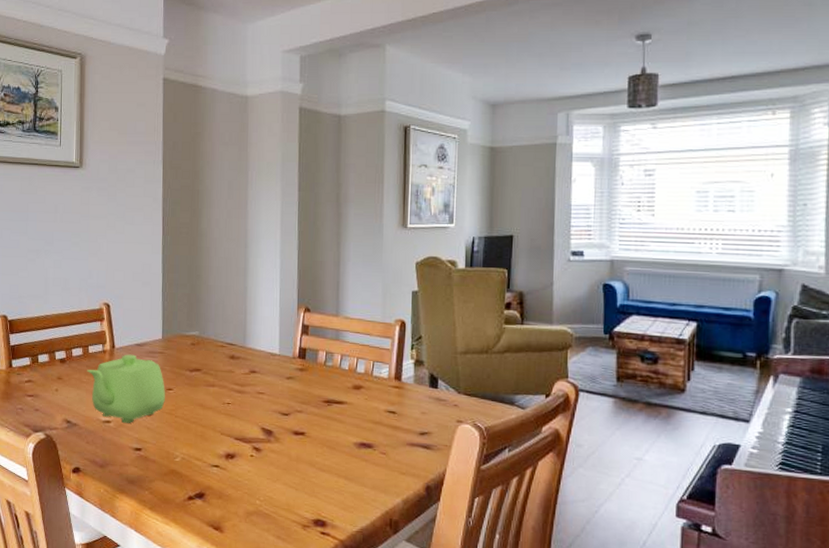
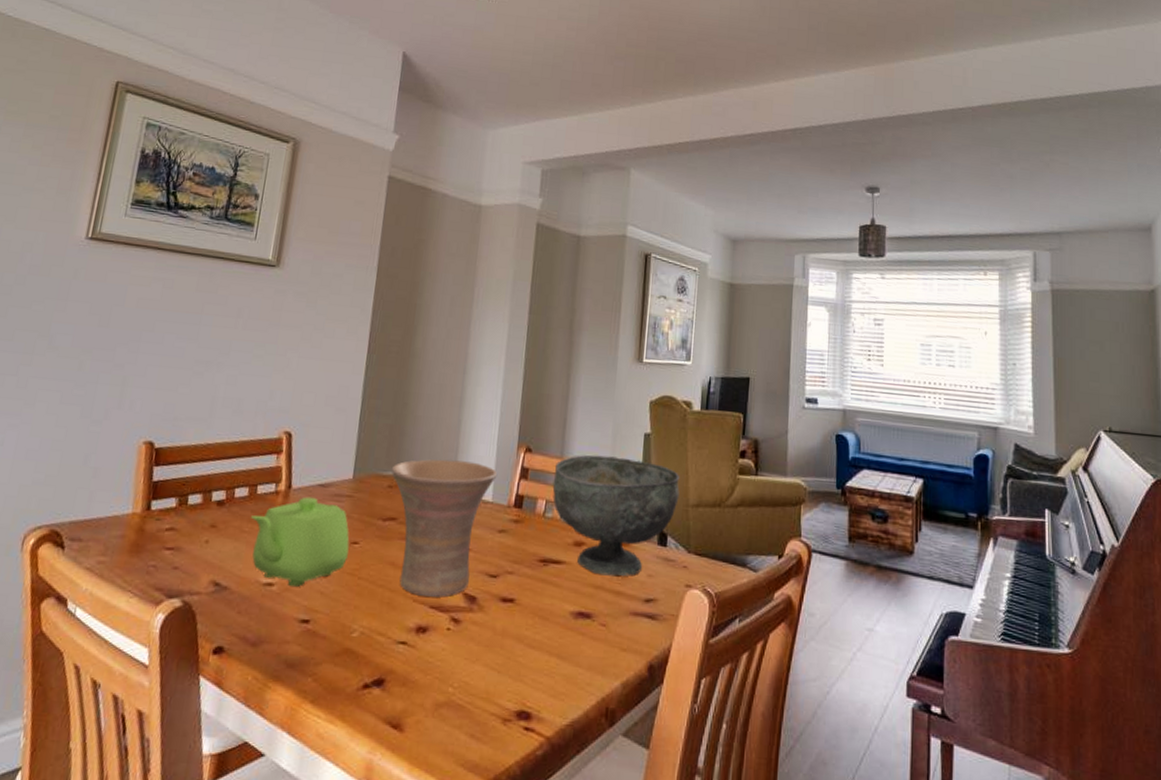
vase: none [192,320,282,431] -> present [391,459,498,598]
decorative bowl: none [331,312,448,414] -> present [552,455,680,577]

